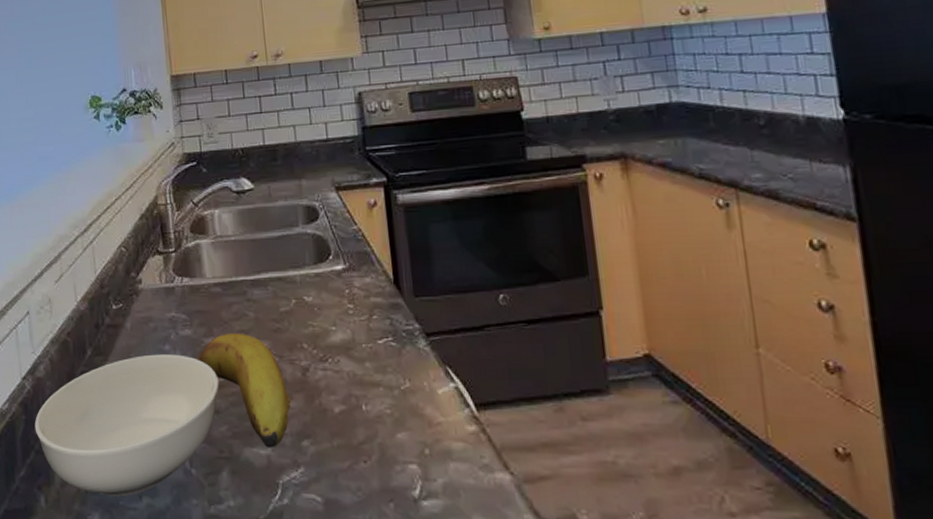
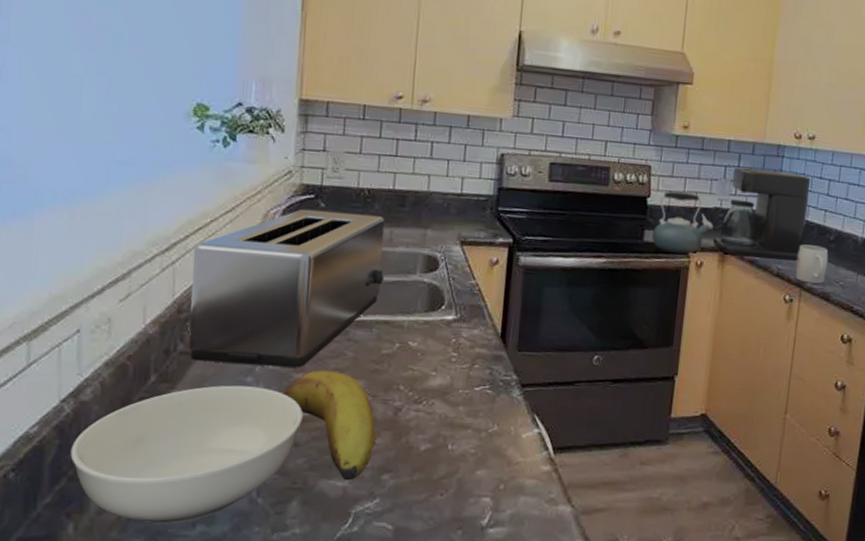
toaster: none [106,172,271,332] -> present [188,209,385,368]
kettle: none [534,98,606,169] -> present [651,191,714,255]
coffee maker: none [597,54,724,161] -> present [709,167,811,261]
mug: none [720,134,767,181] -> present [795,244,829,284]

